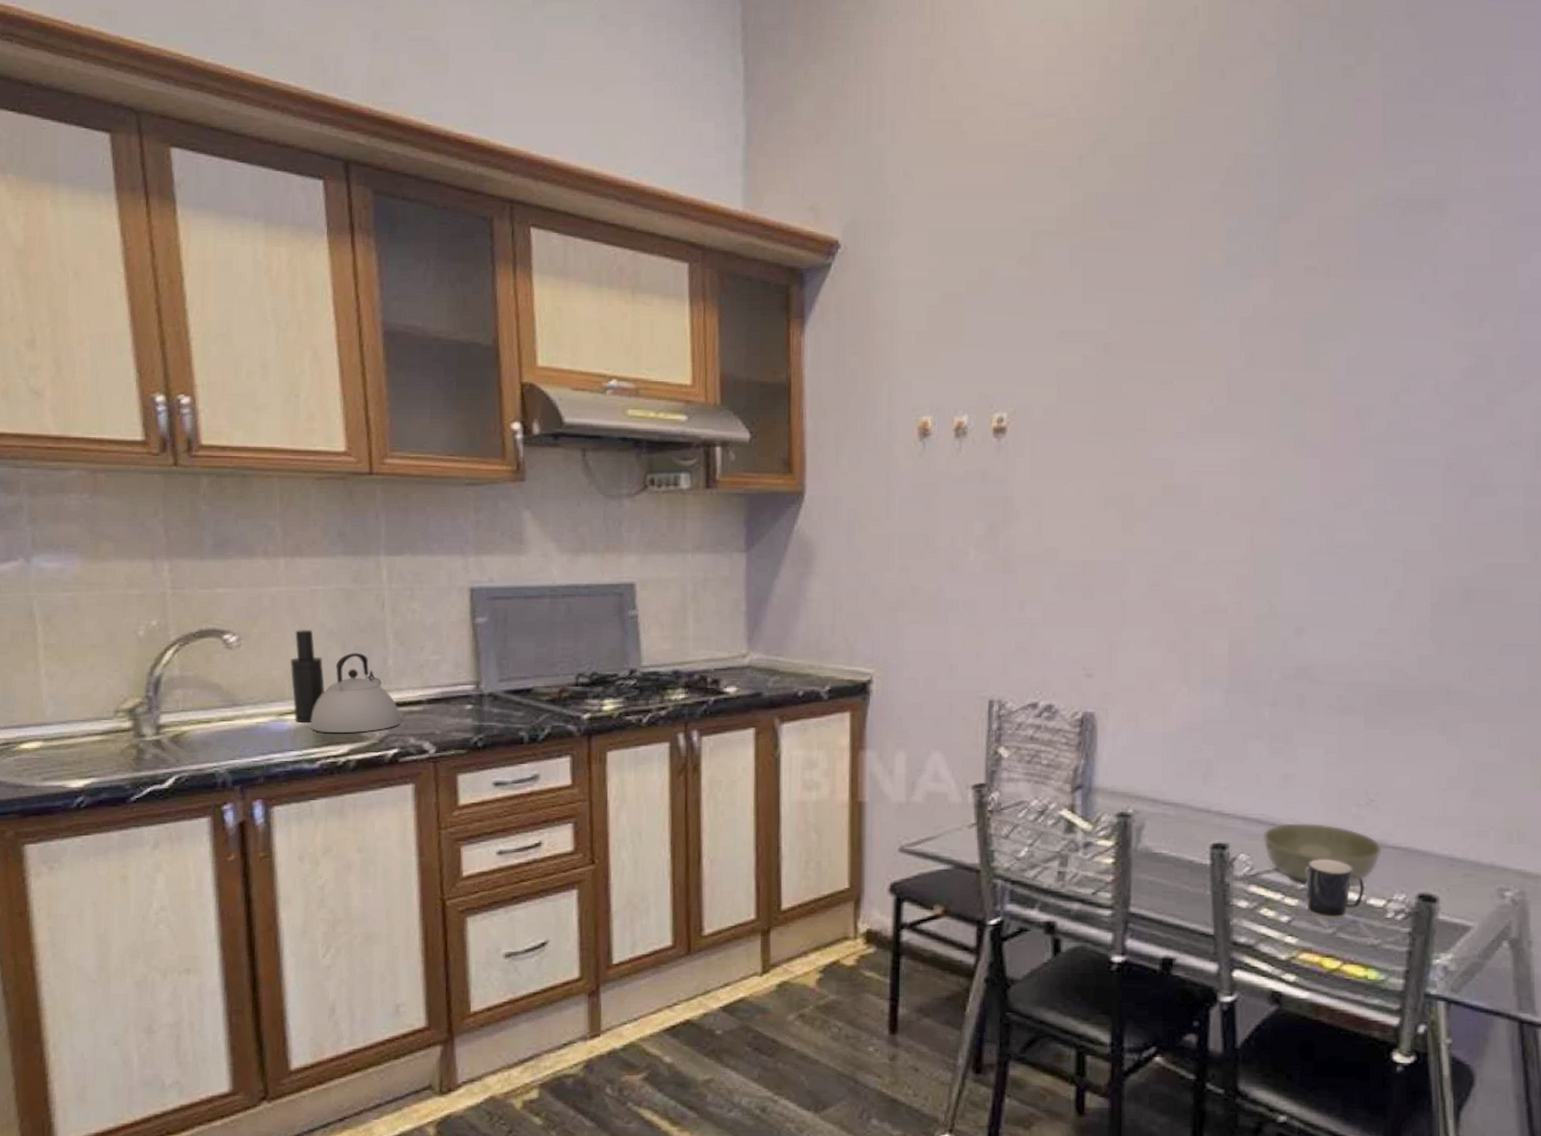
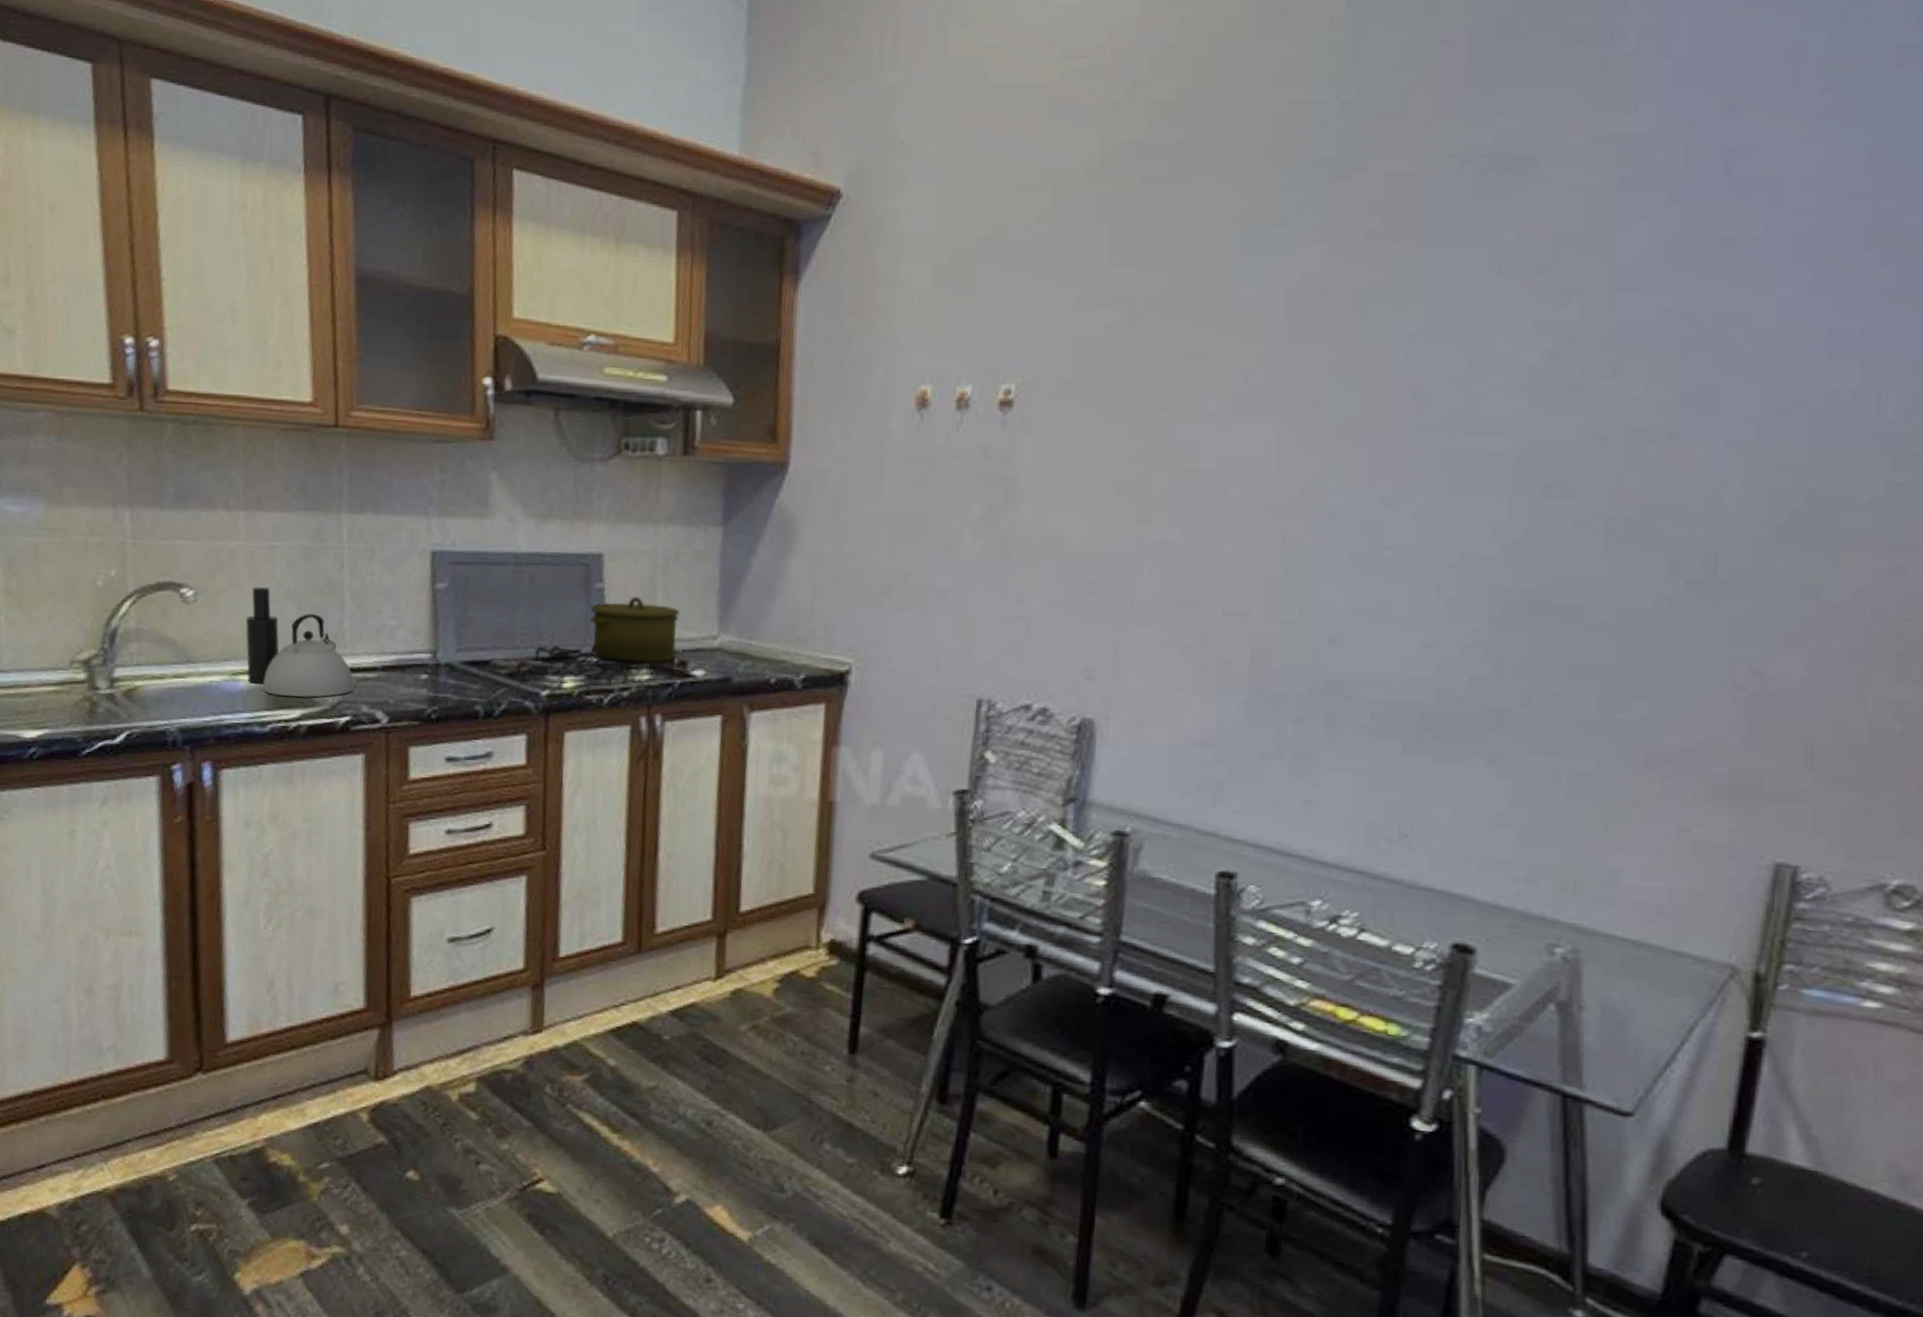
cooking pot: none [626,622,710,686] -> present [591,597,680,666]
bowl: present [1262,823,1383,888] -> none [1276,854,1414,928]
mug: present [1307,859,1364,921] -> none [1323,896,1390,966]

